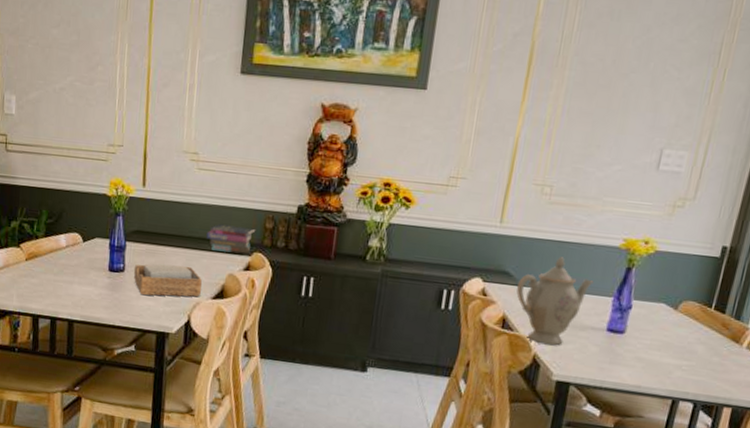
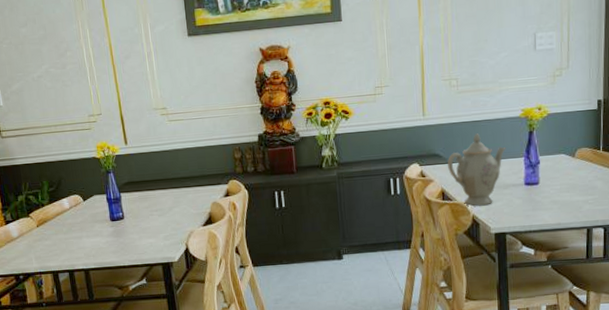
napkin holder: present [133,263,202,297] -> none [131,203,193,235]
books: present [206,224,256,255] -> none [187,160,228,186]

